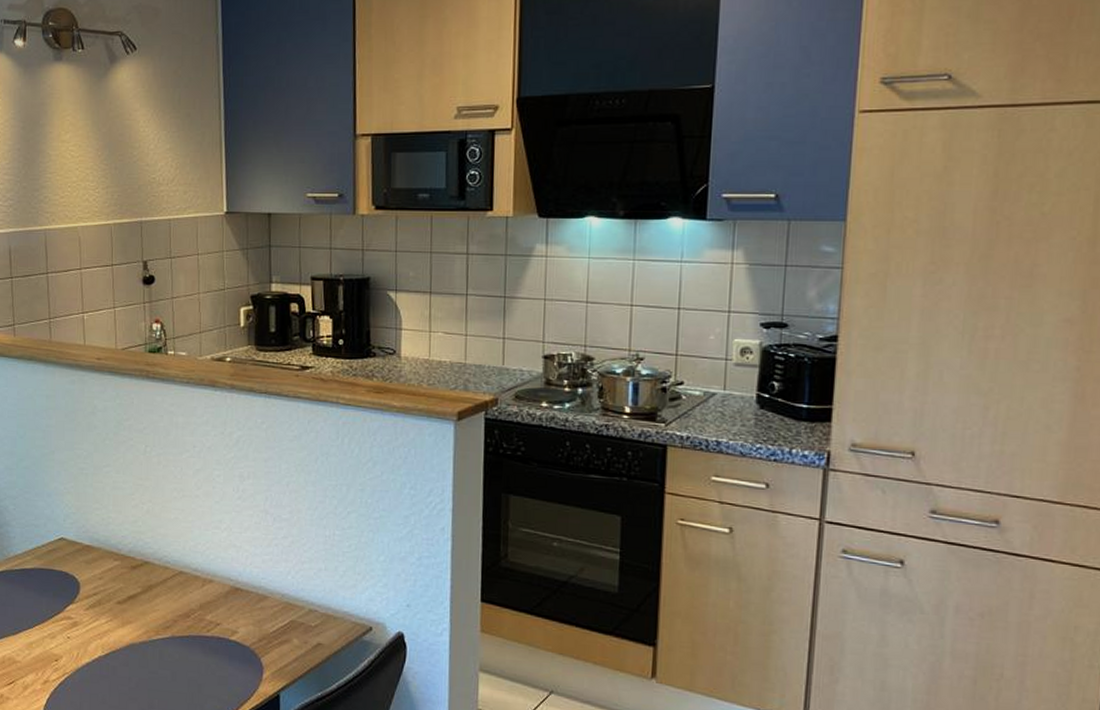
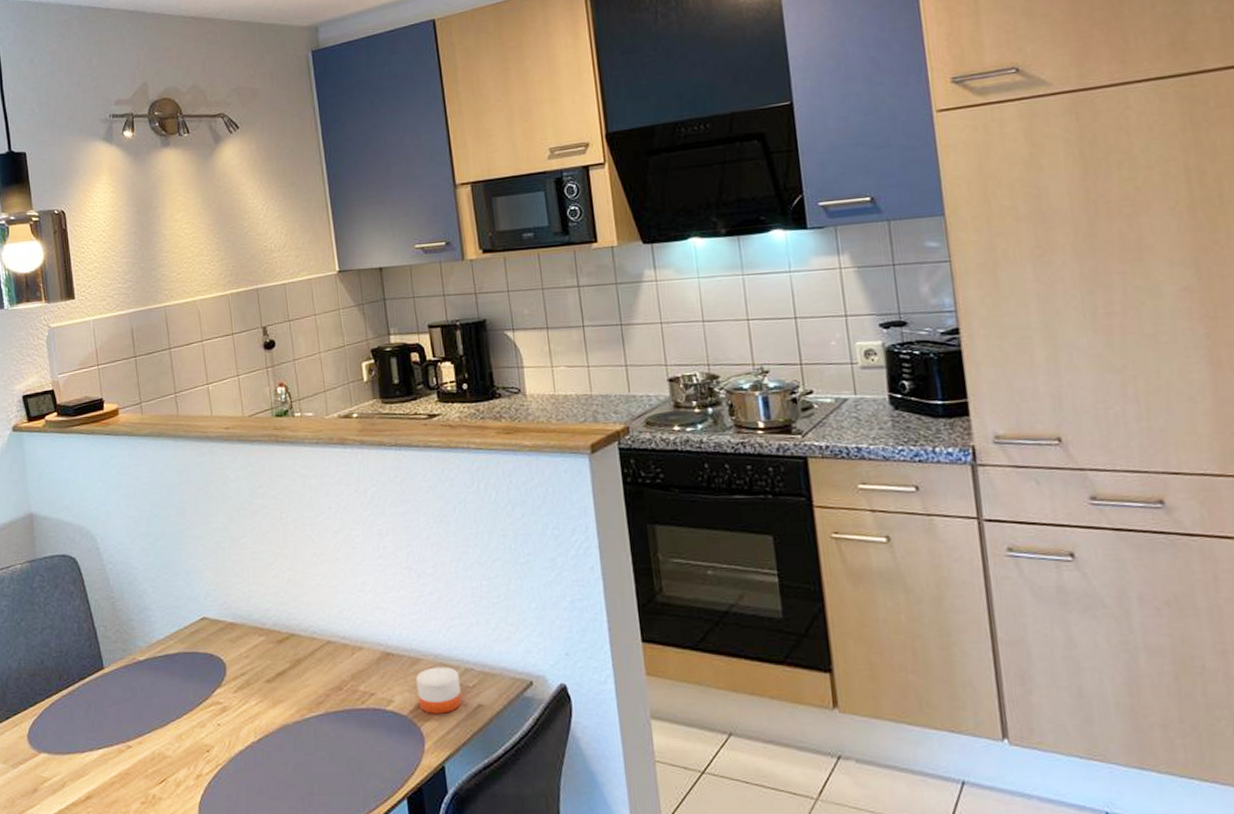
candle: none [261,605,303,648] -> present [416,667,462,714]

